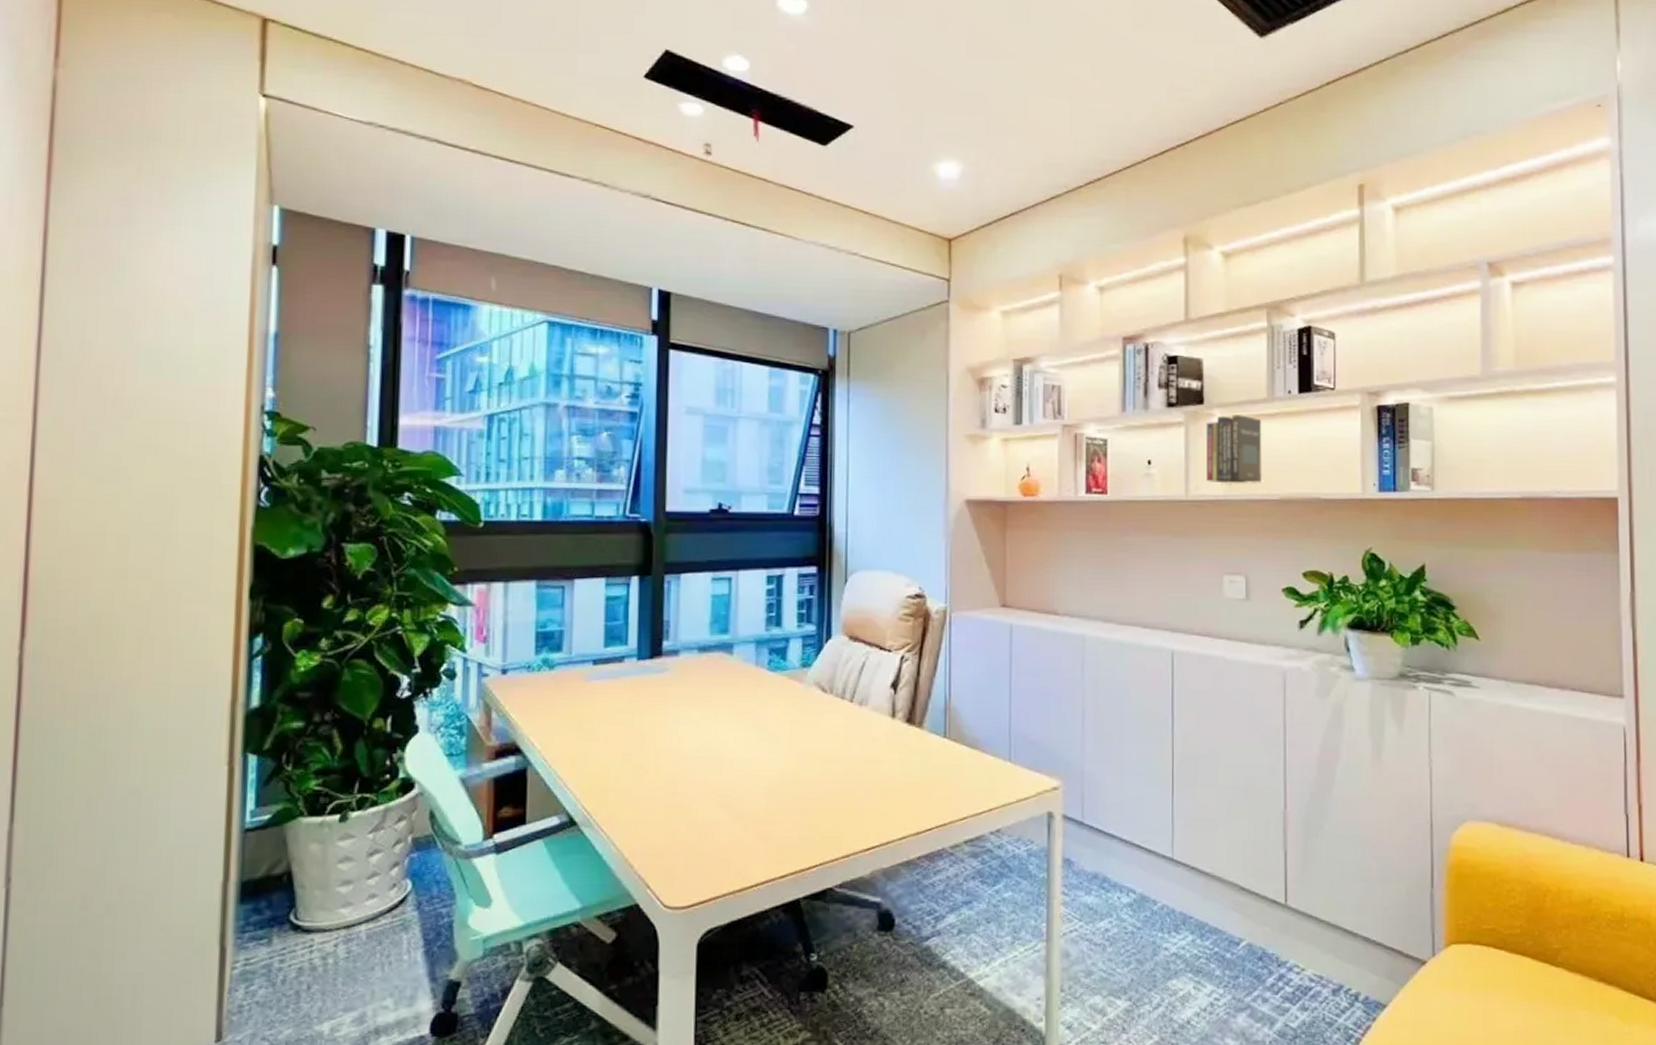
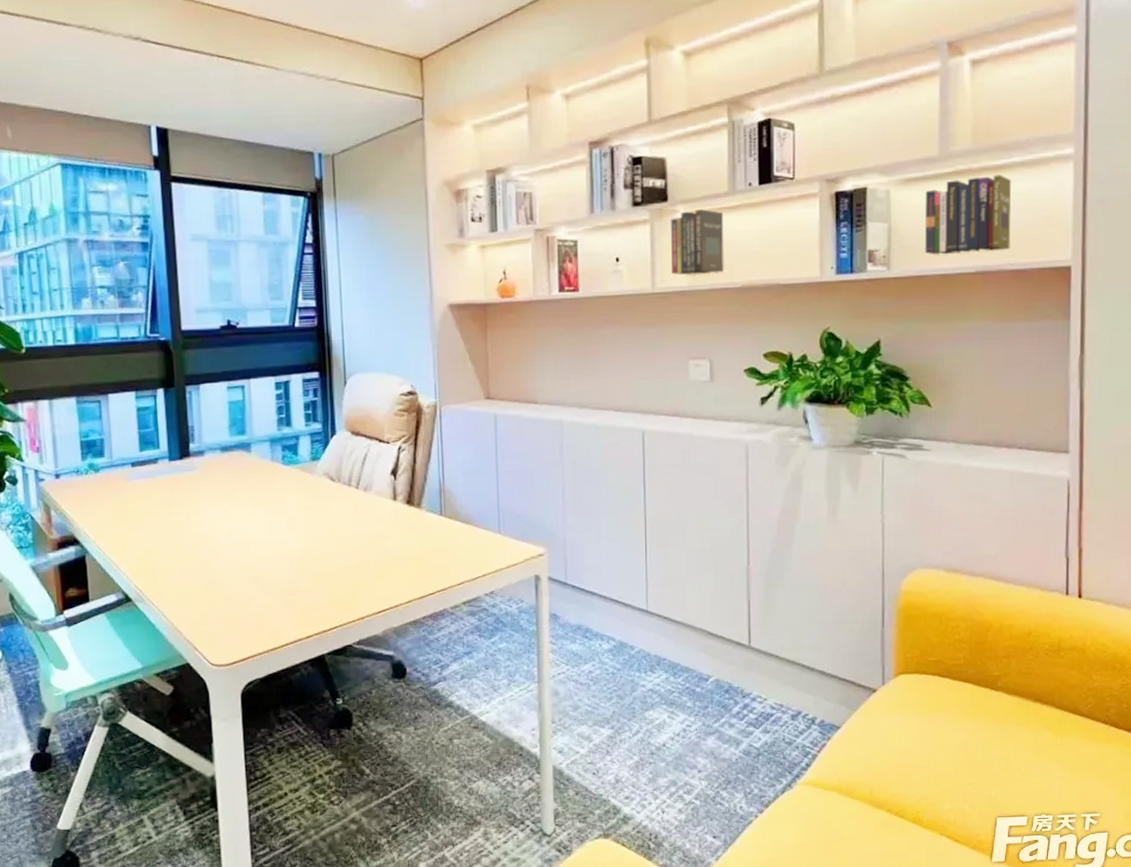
books: none [1468,399,1556,478] -> present [925,175,1011,255]

